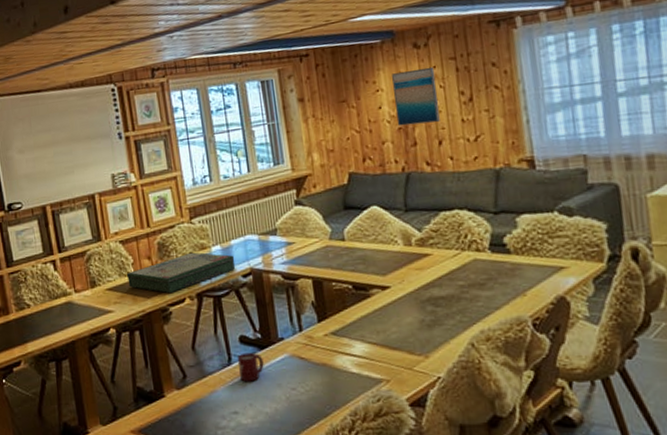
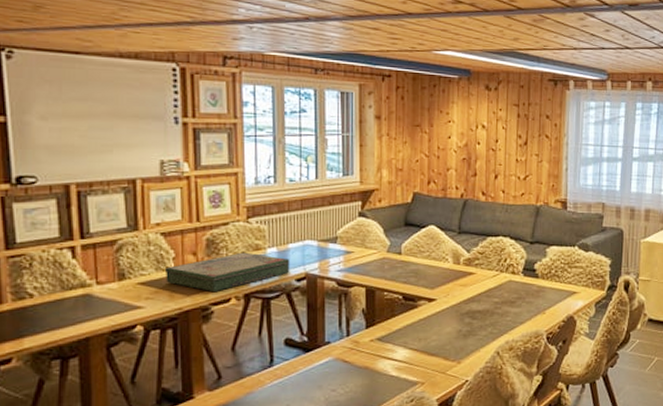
cup: present [237,352,264,382] -> none [279,355,307,384]
wall art: present [392,66,440,126] -> none [462,108,500,159]

